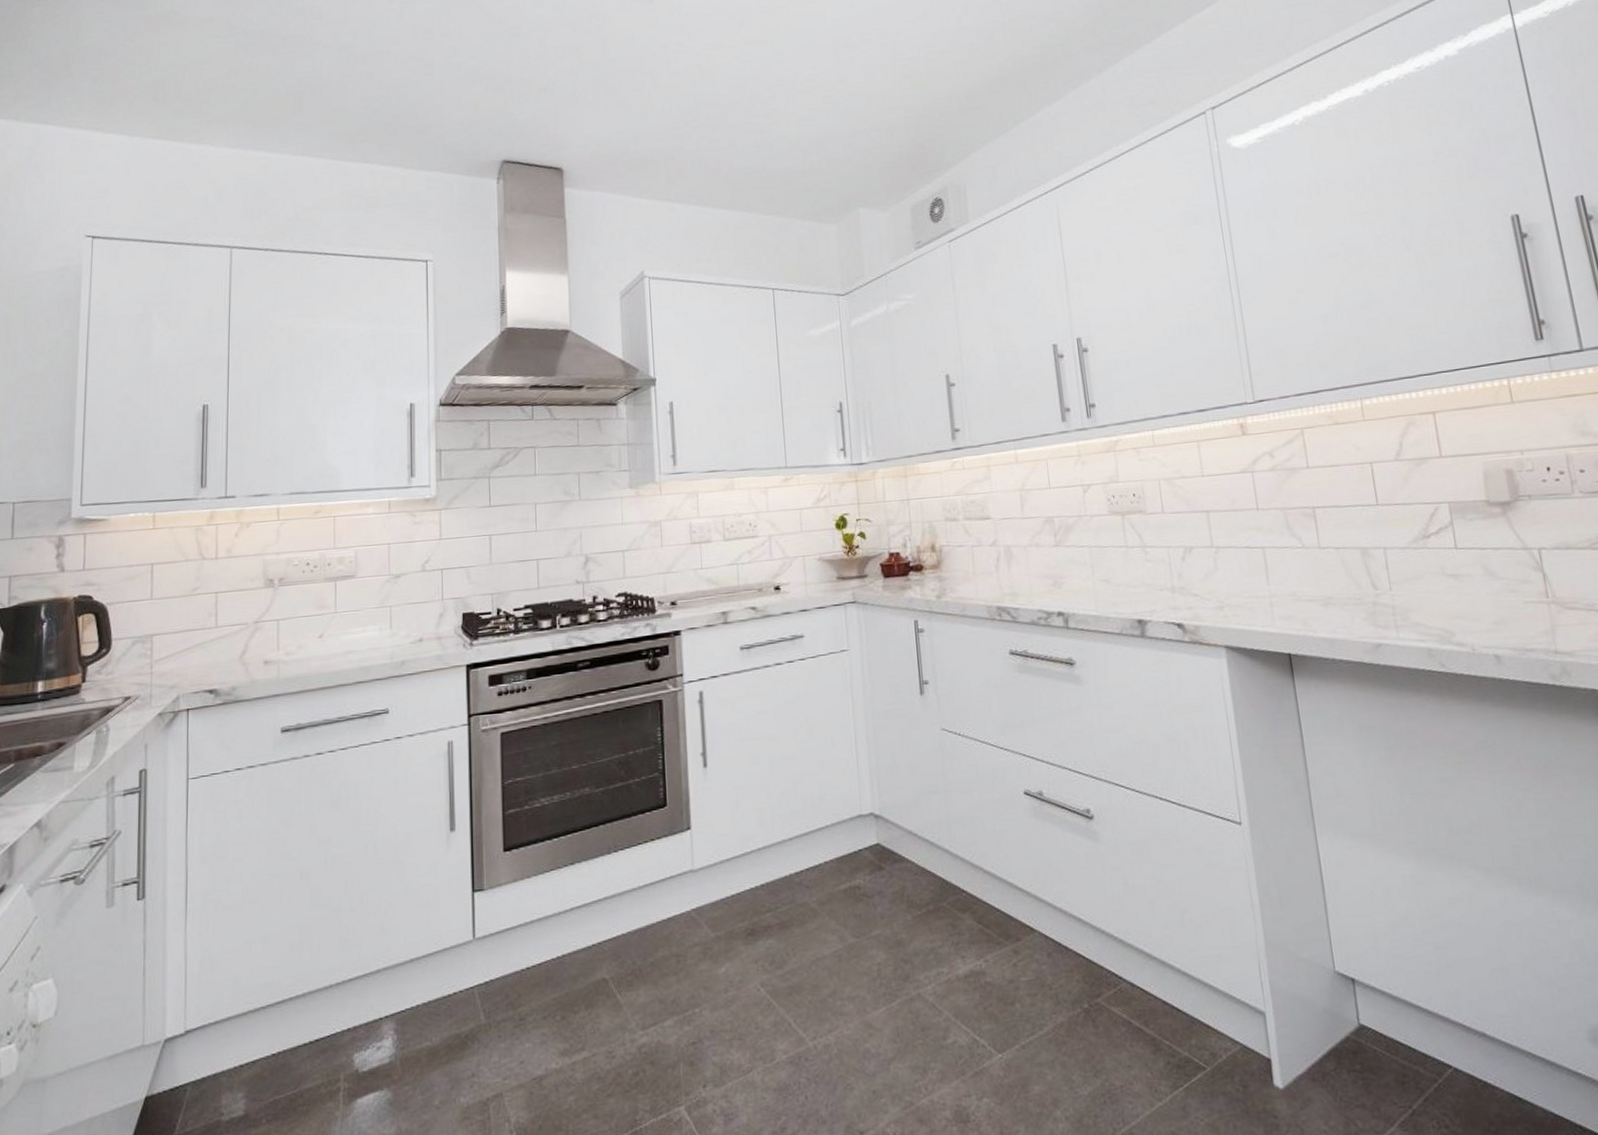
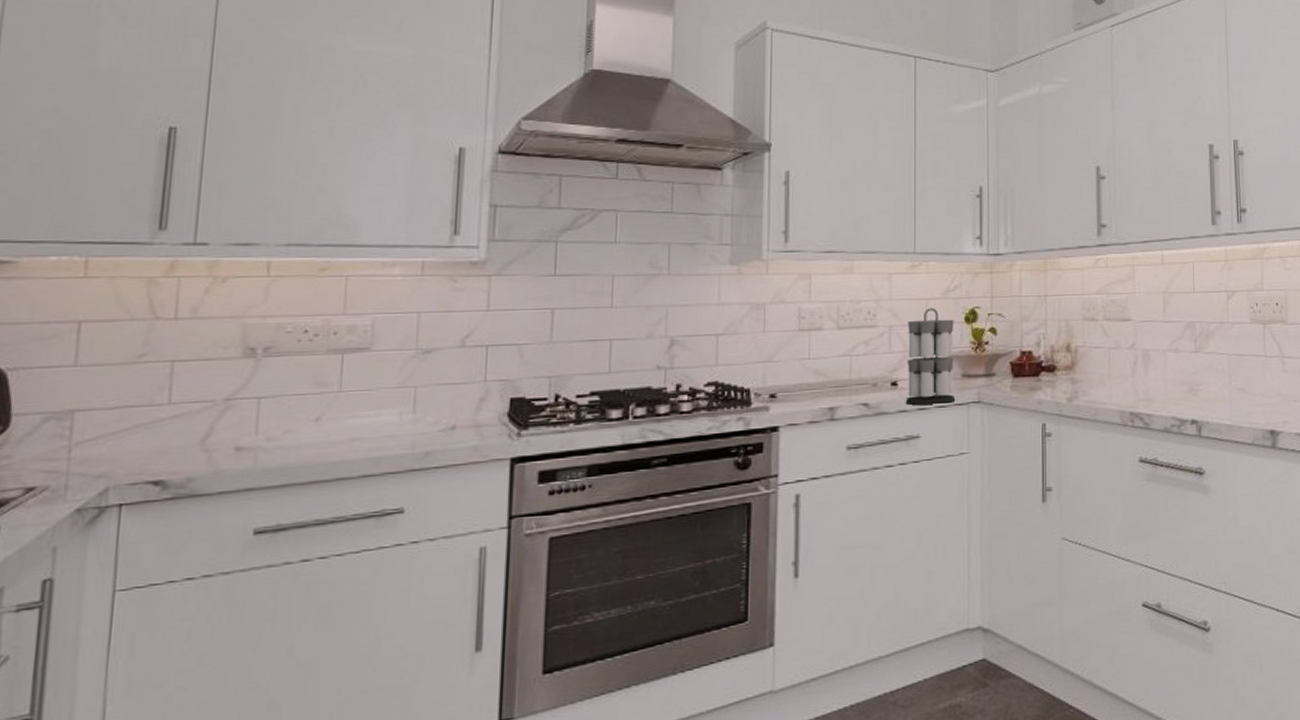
spice rack: none [785,517,833,608] -> present [905,308,956,406]

